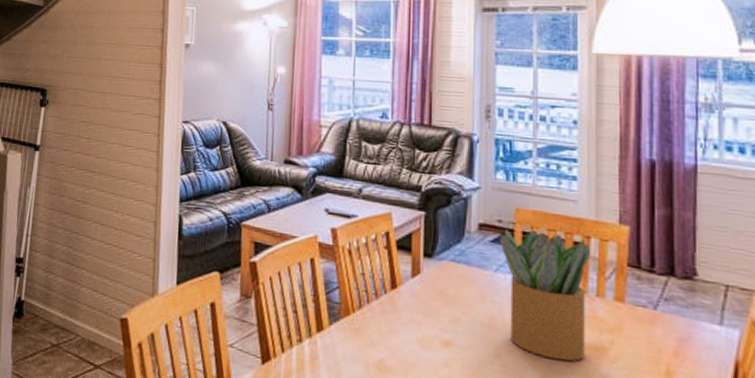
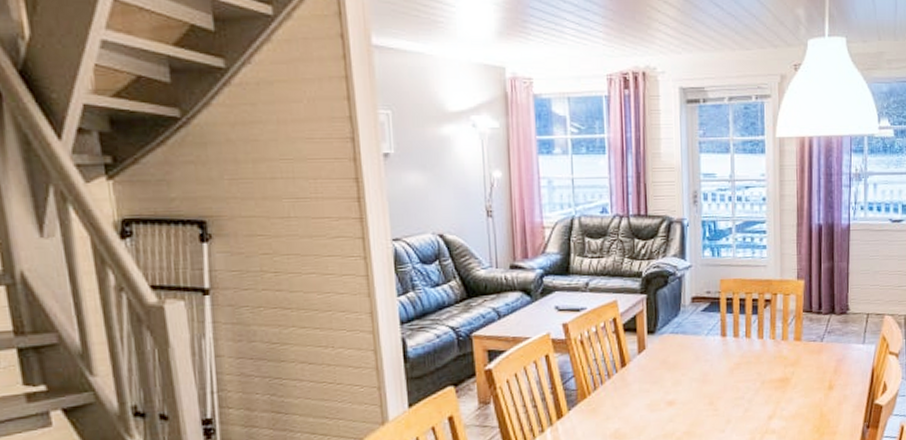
potted plant: present [501,229,591,362] -> none [710,295,778,396]

